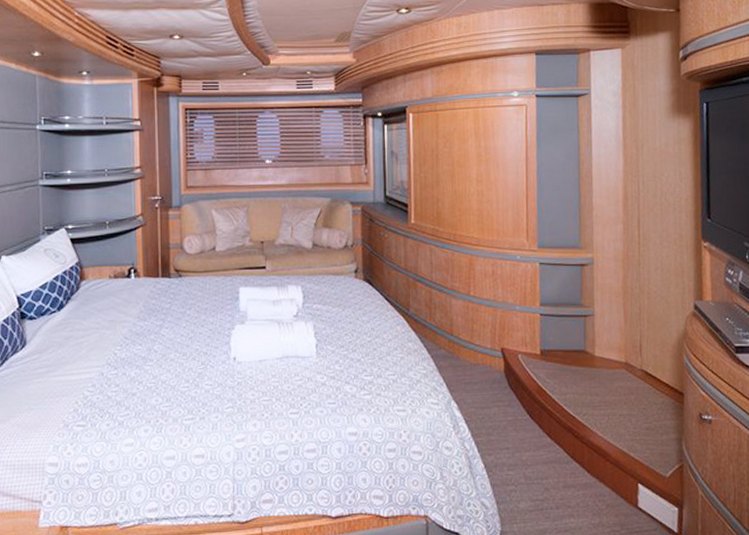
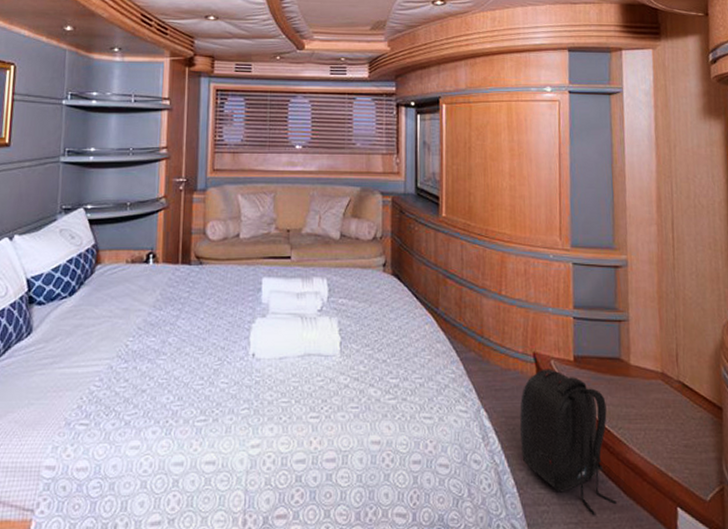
backpack: none [488,362,581,493] -> present [520,368,617,516]

